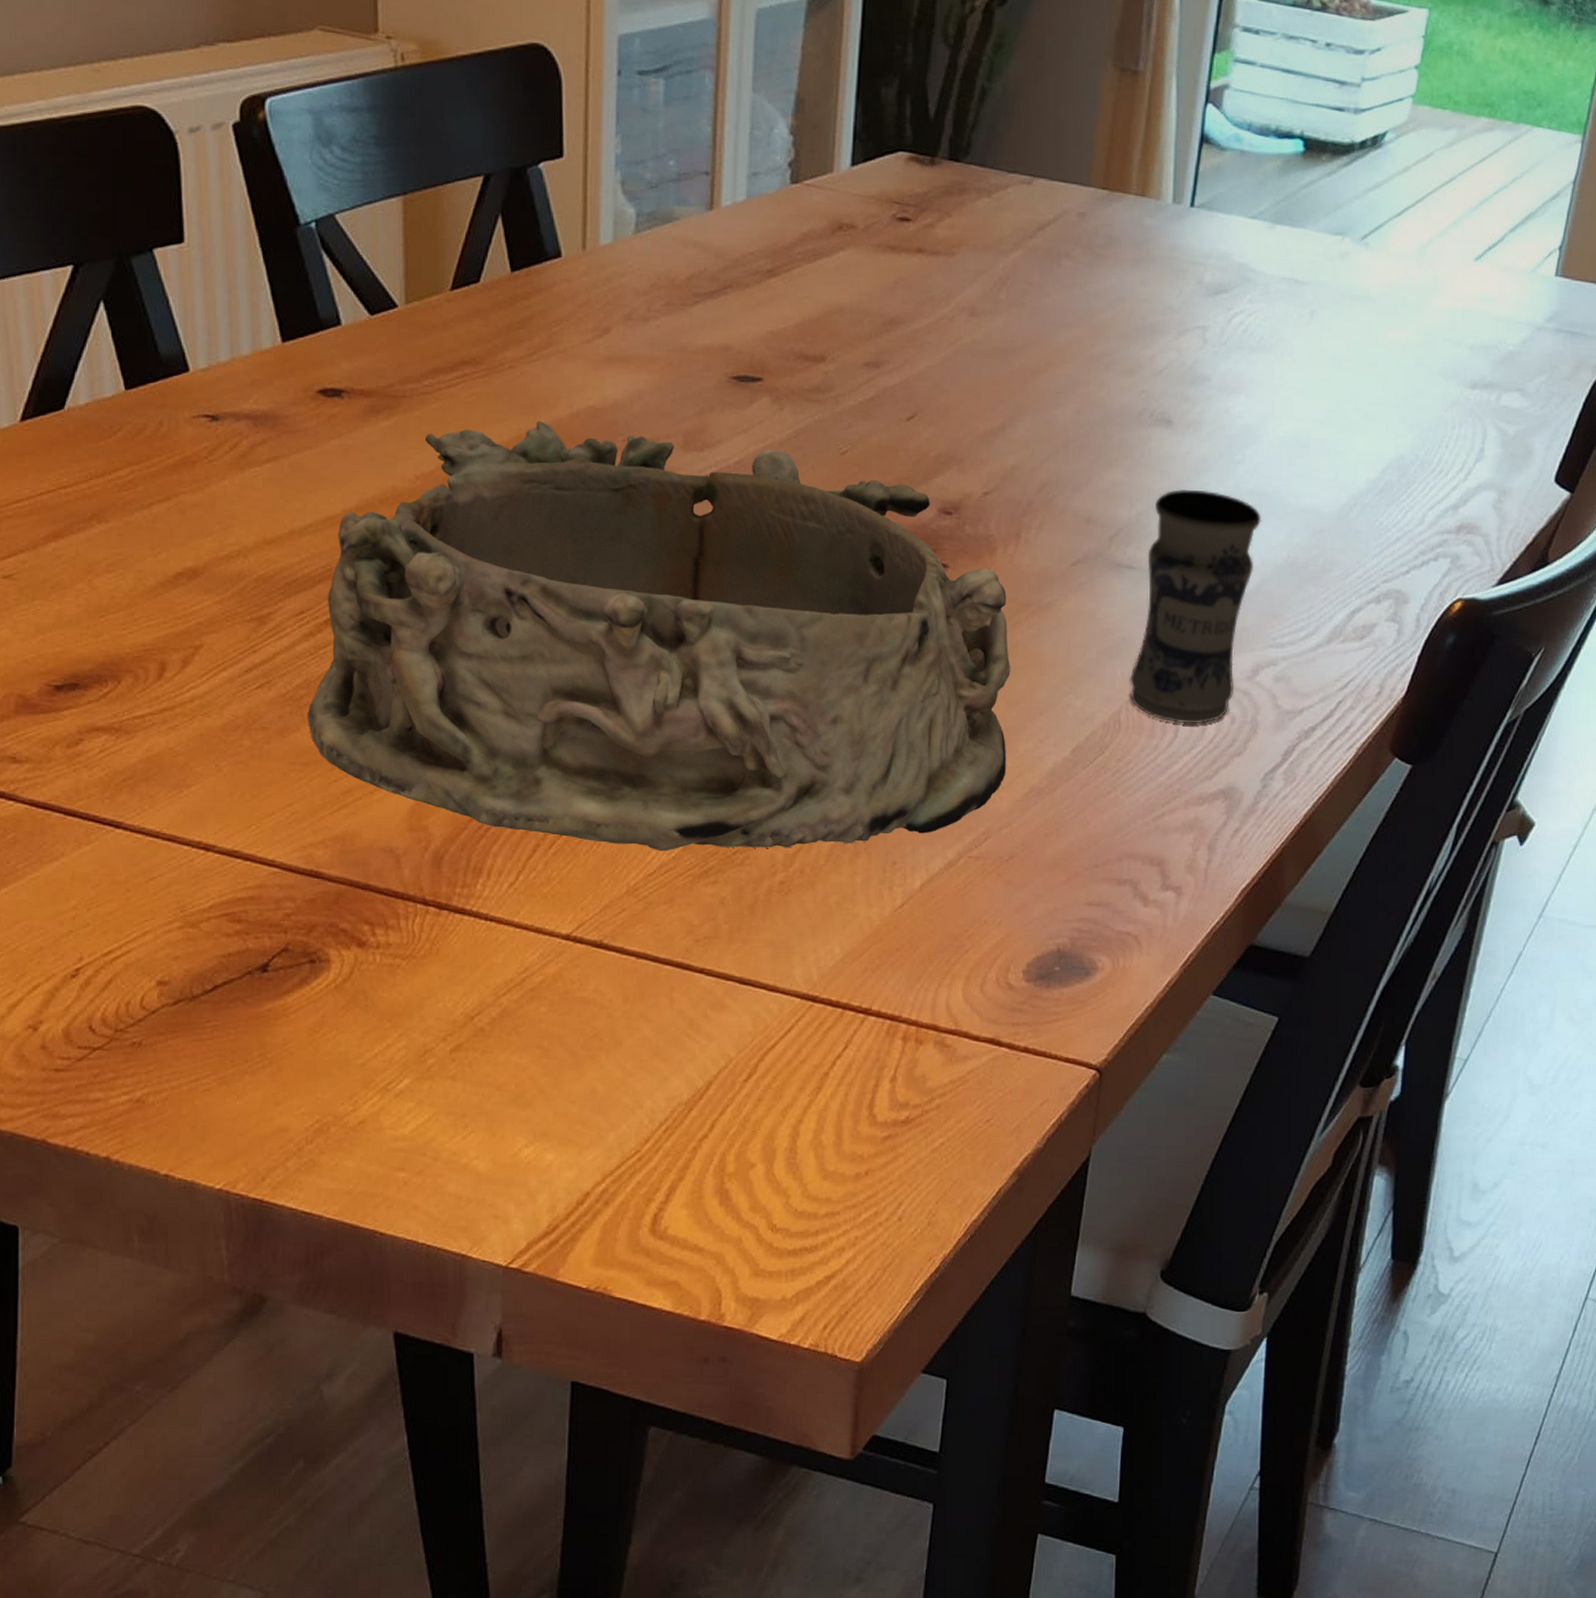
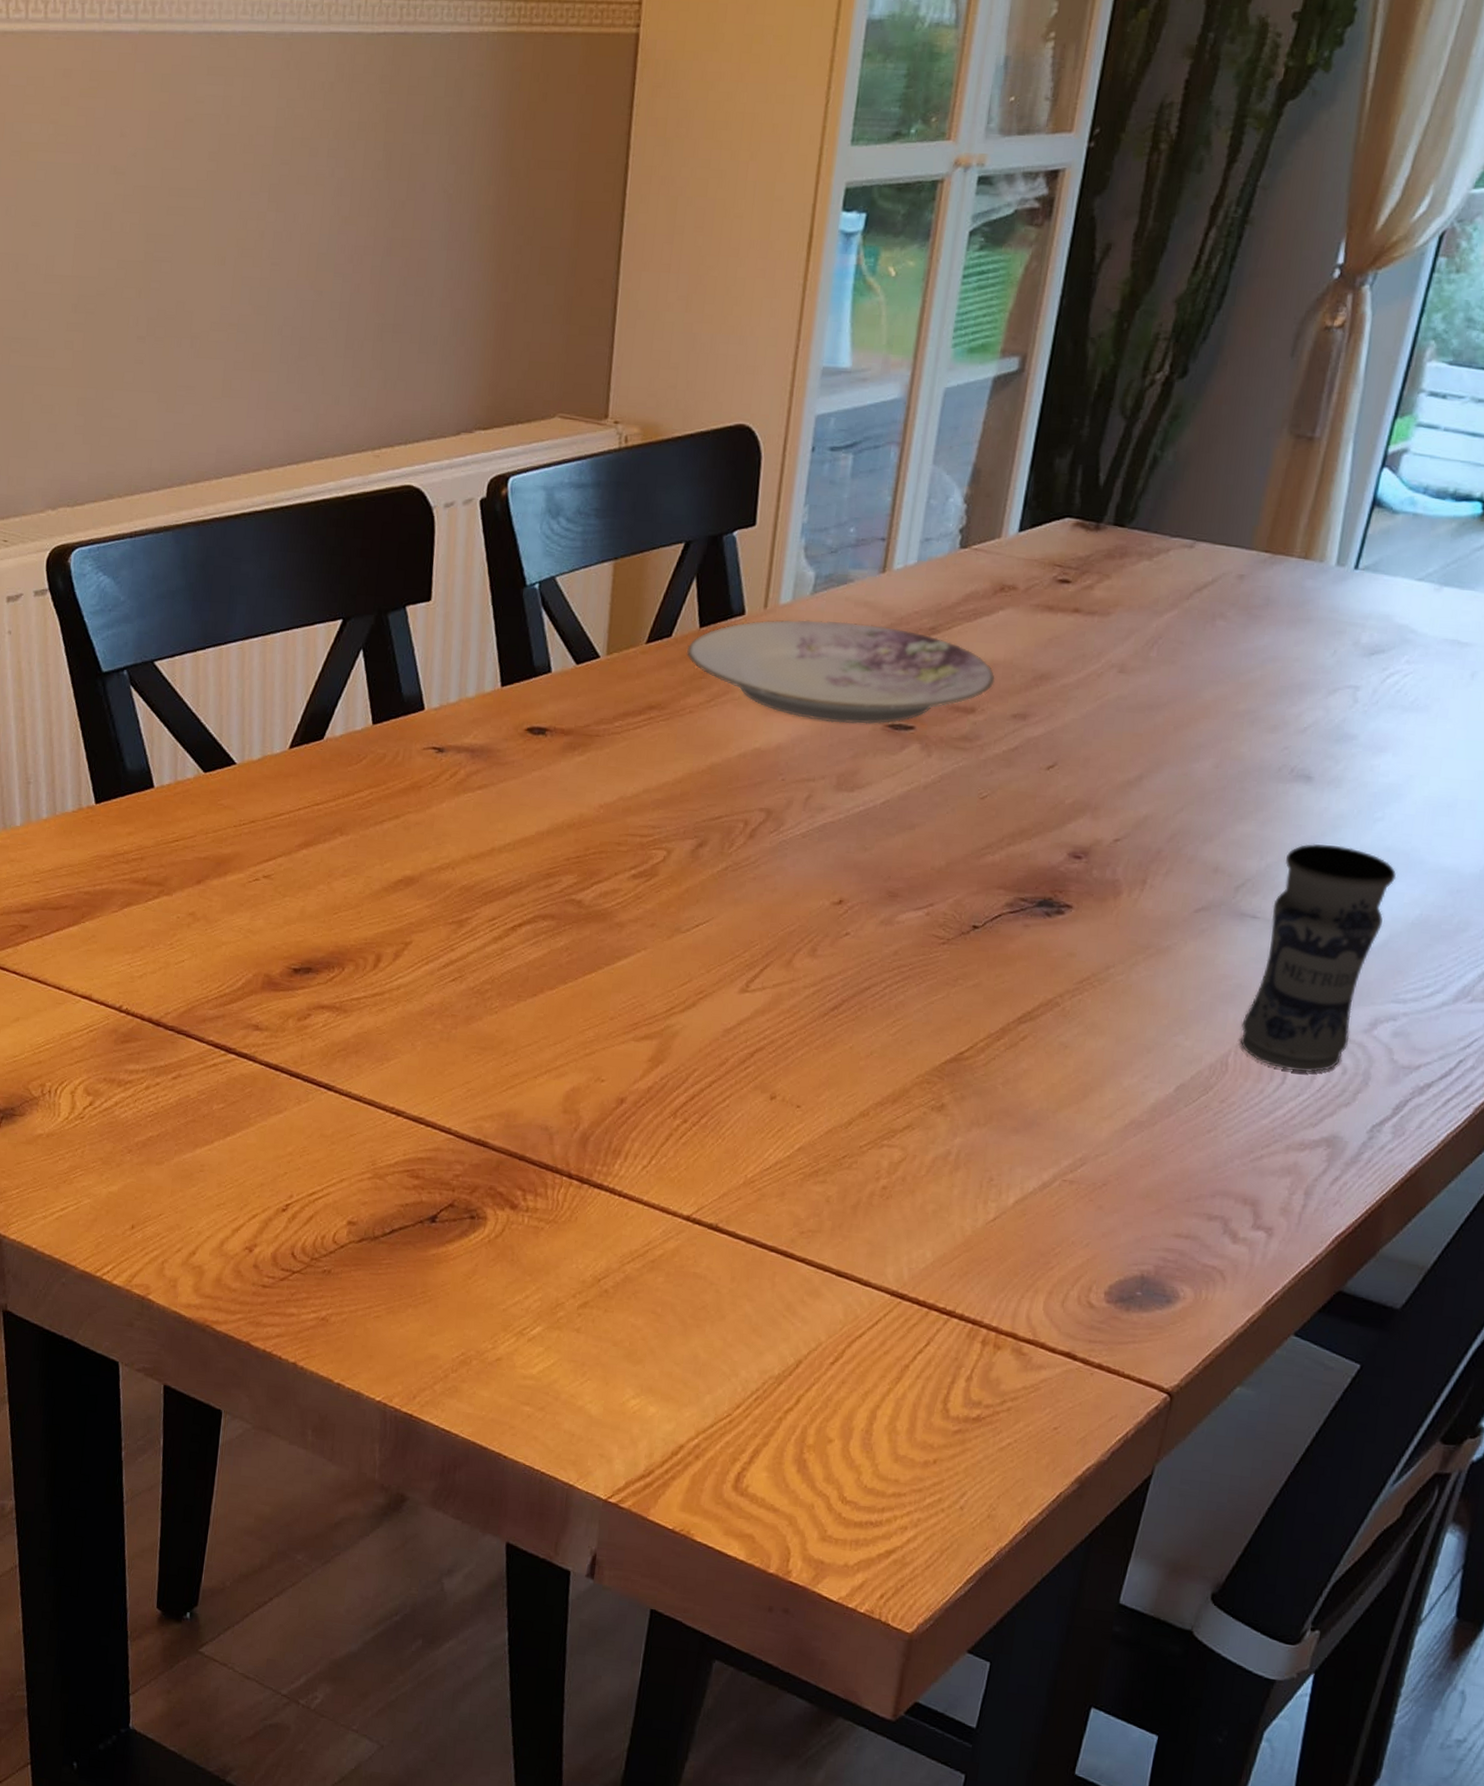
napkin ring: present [308,421,1011,852] -> none [489,760,1127,1159]
plate: none [498,262,843,377] -> present [686,620,995,724]

